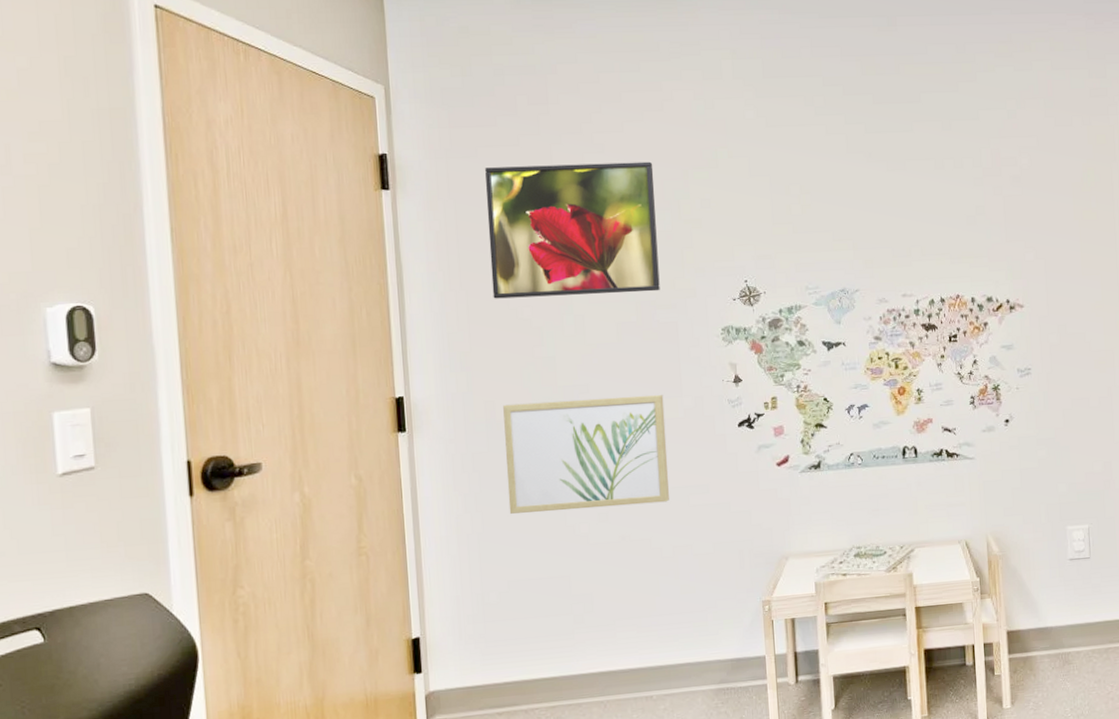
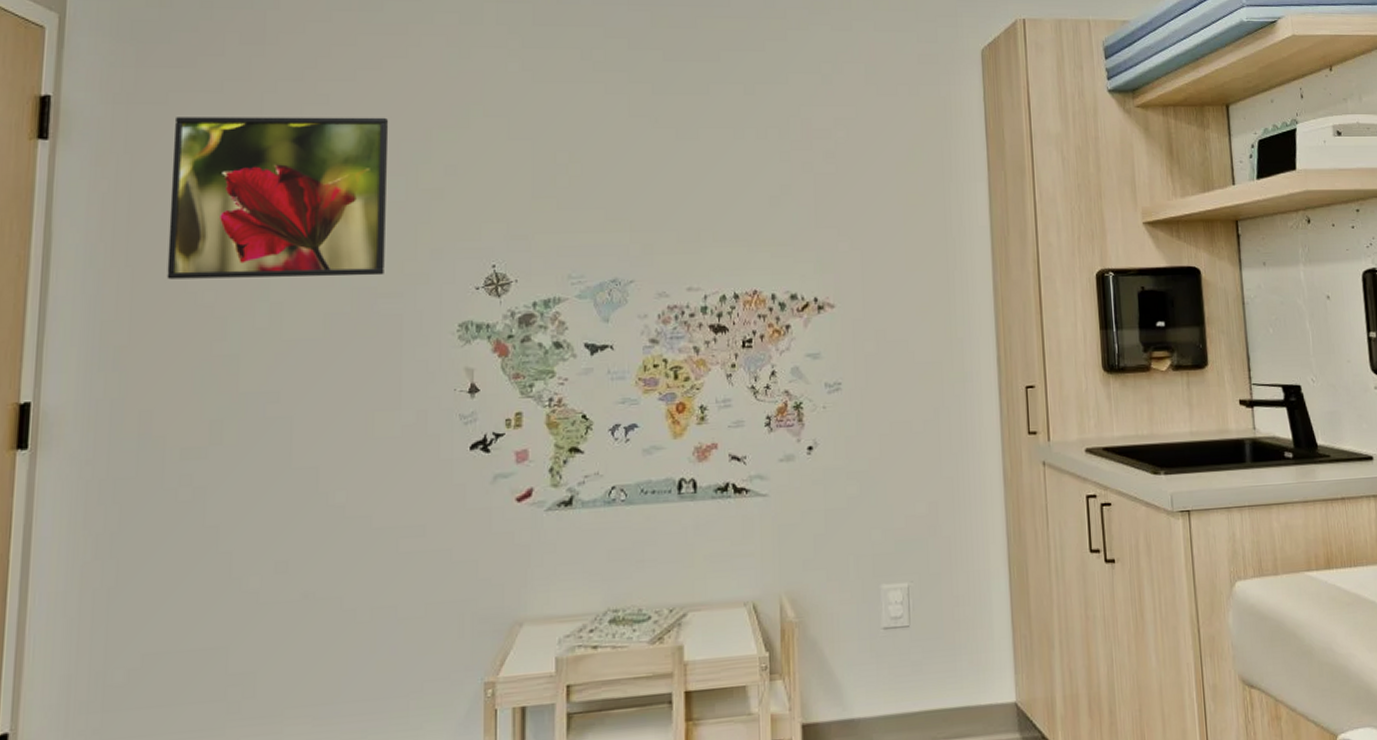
wall art: present [503,394,670,514] -> none [155,406,376,561]

